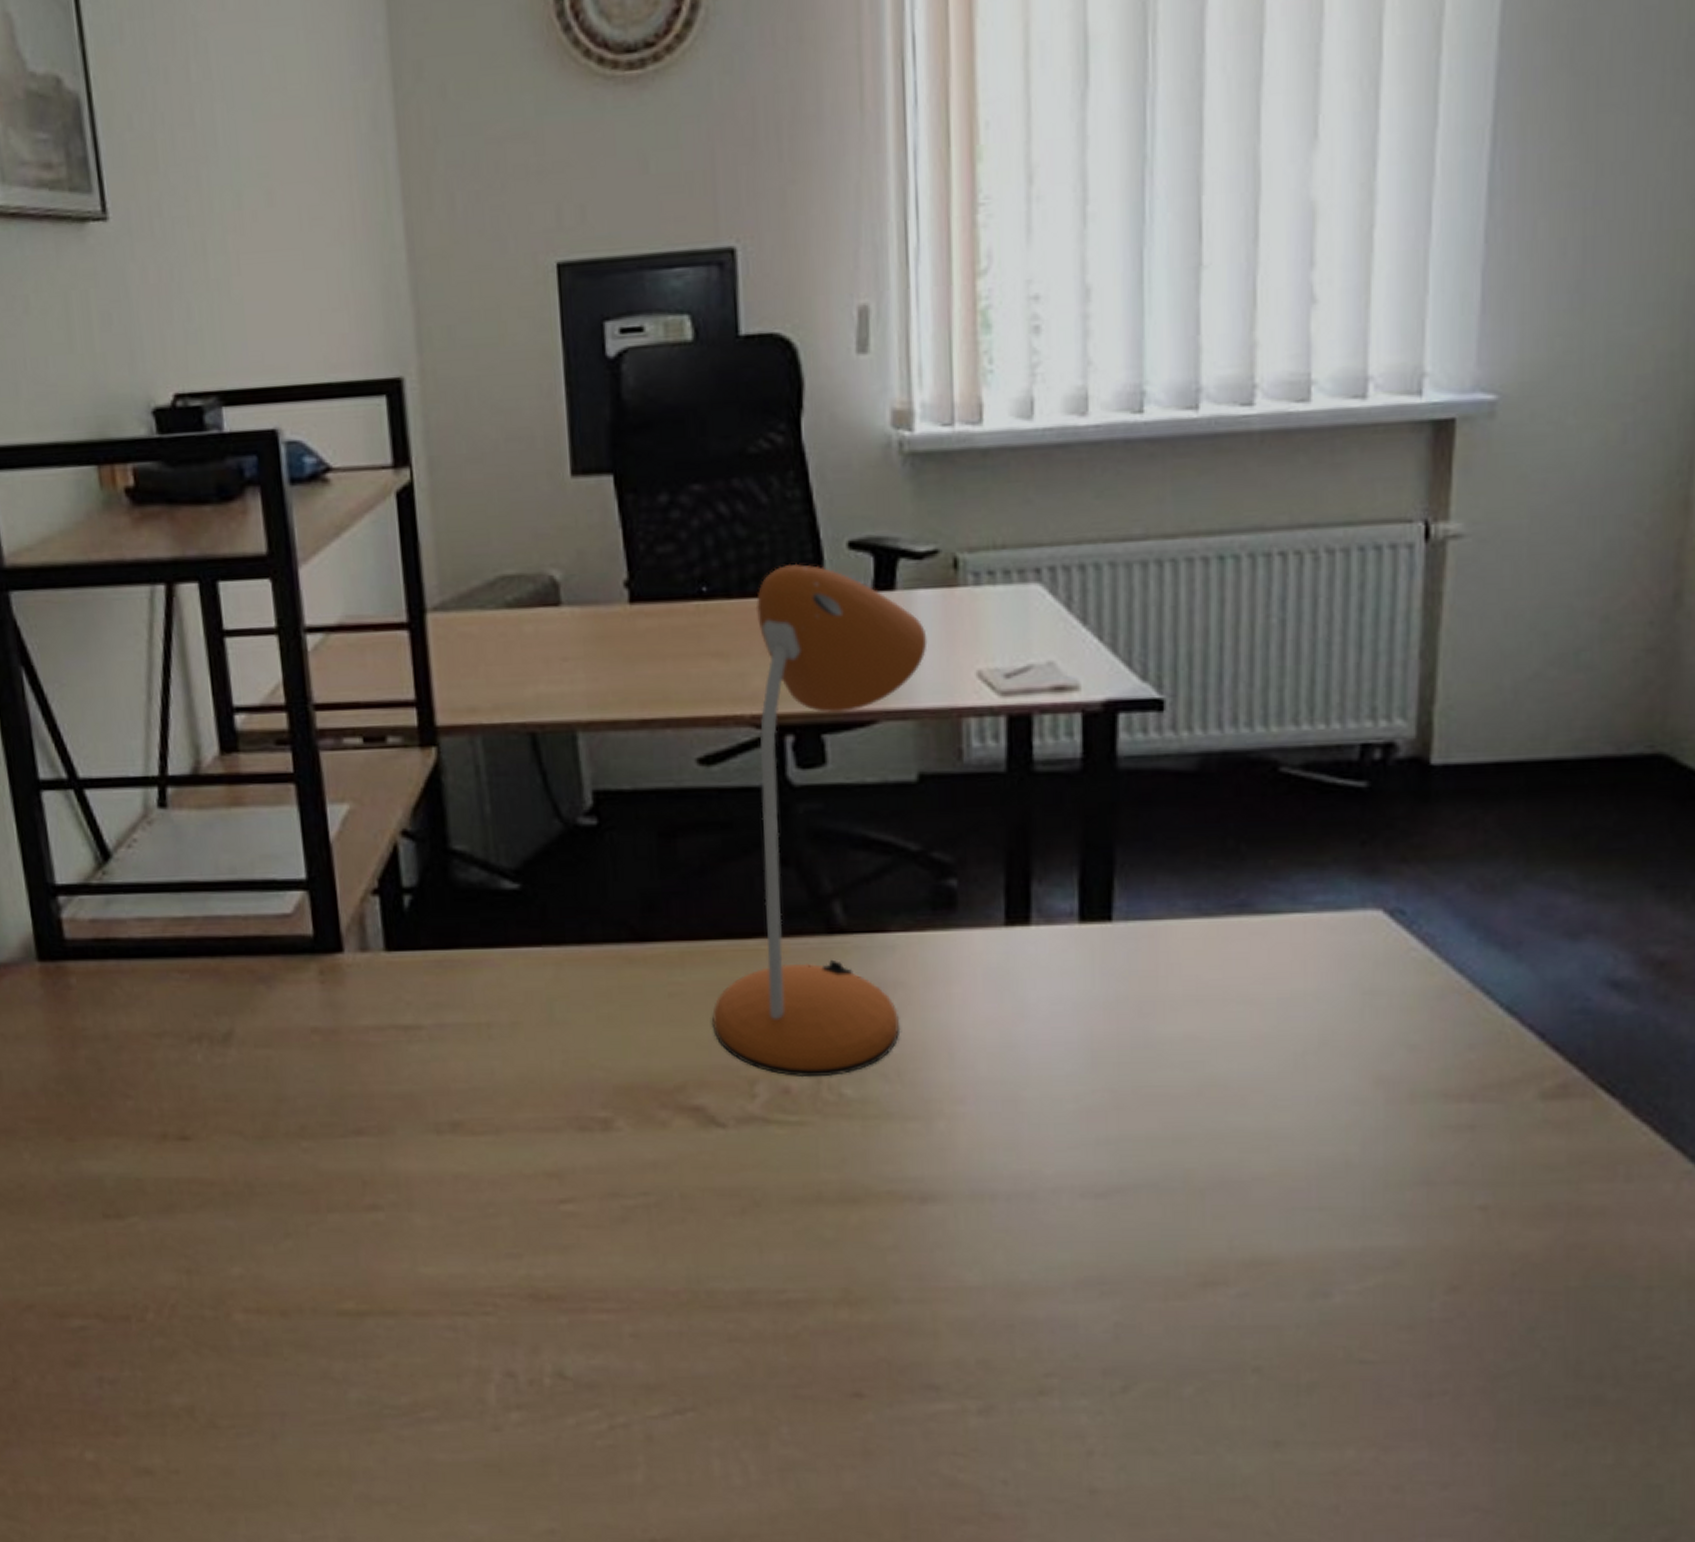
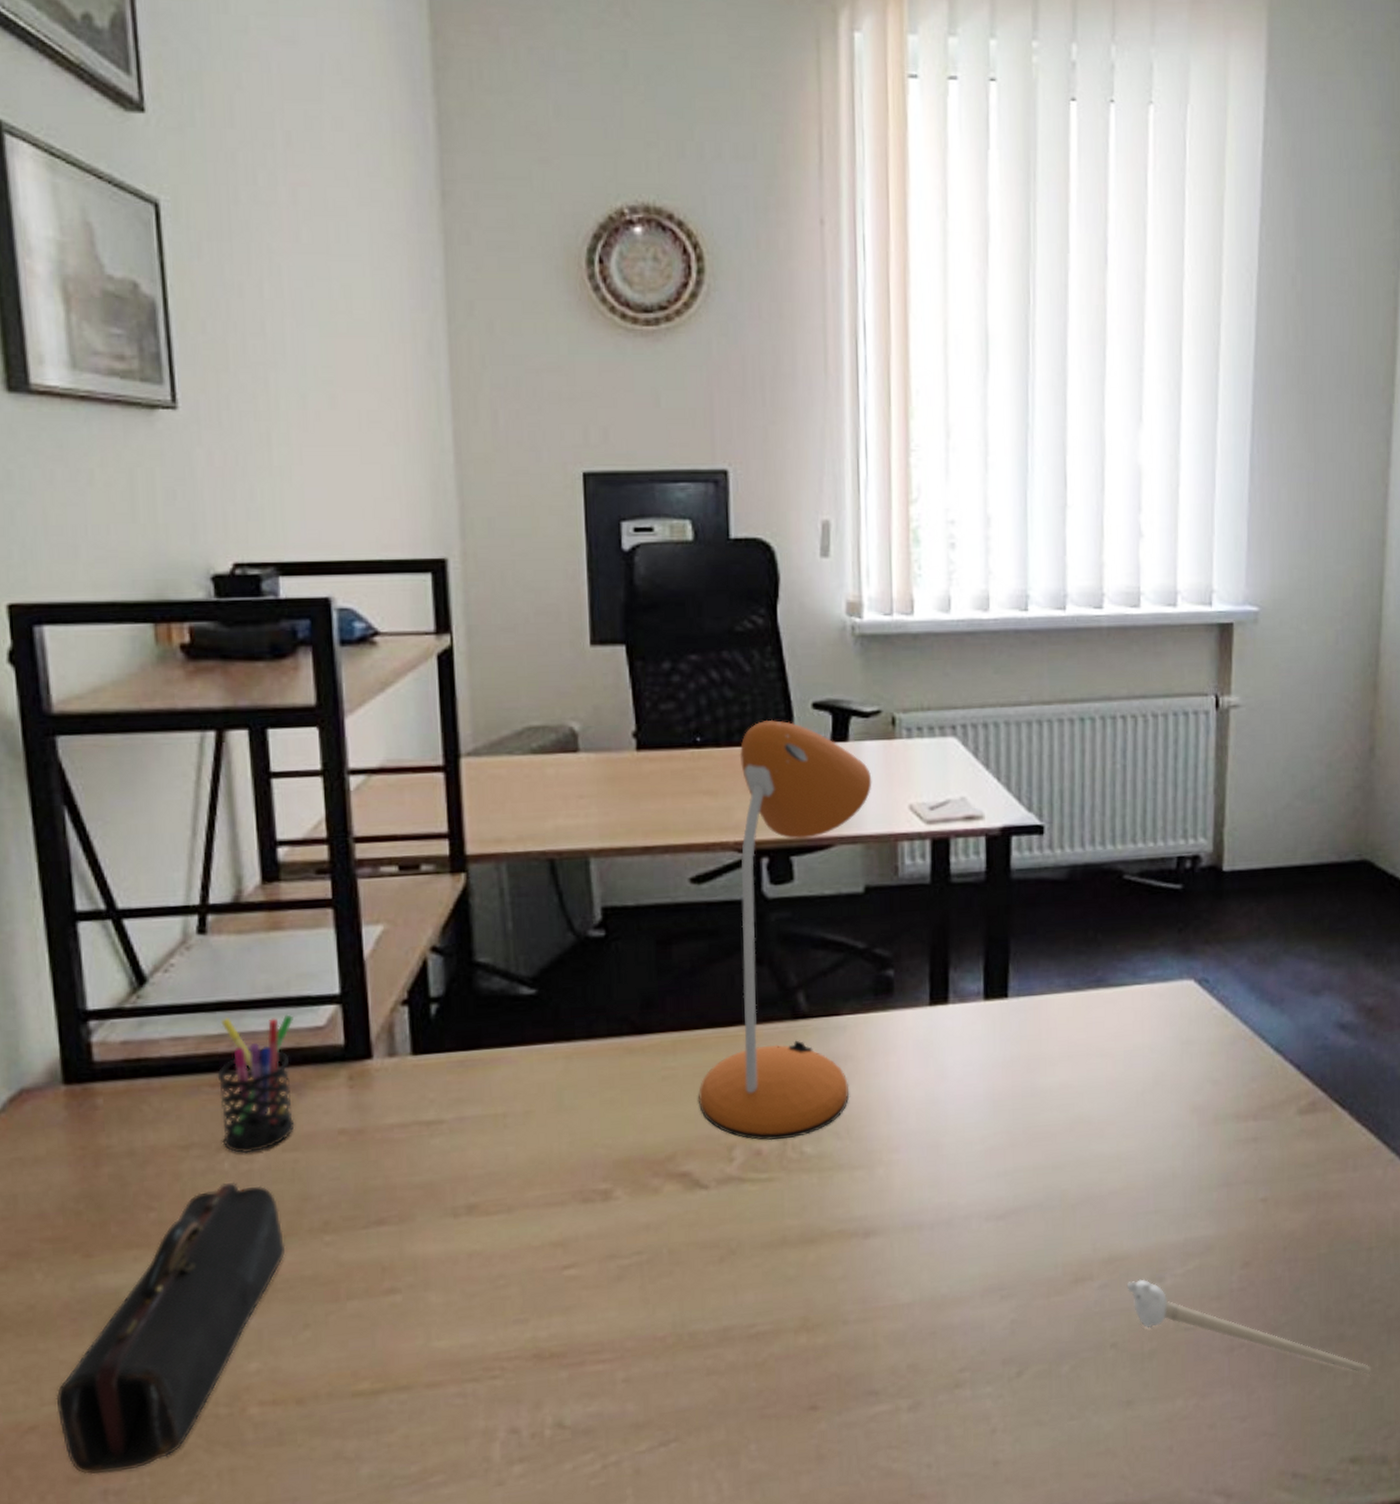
pencil case: none [49,1076,263,1361] -> present [56,1183,286,1475]
pen holder: none [185,899,266,1047] -> present [217,1014,295,1154]
pen: none [1276,1290,1644,1454] -> present [1126,1278,1371,1375]

